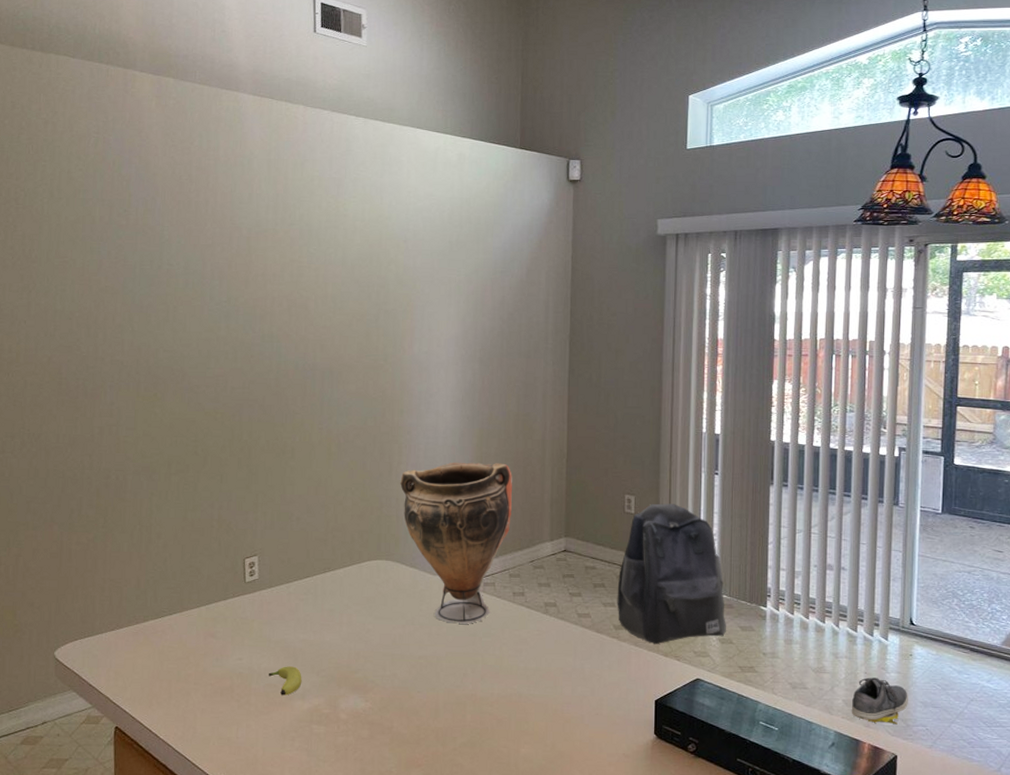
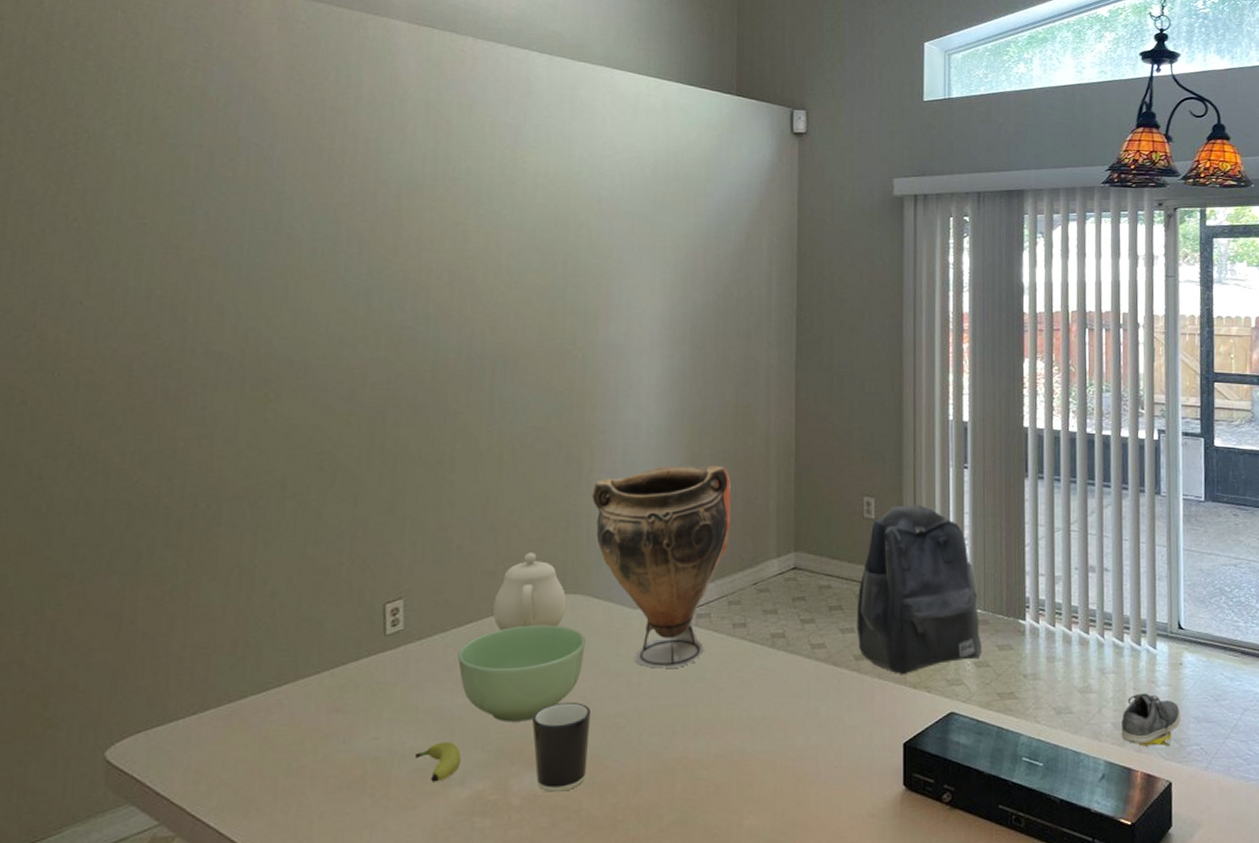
bowl: none [298,582,396,656] -> present [457,624,585,722]
teapot: none [325,526,381,585] -> present [493,553,567,631]
mug: none [355,643,399,712] -> present [532,702,590,792]

